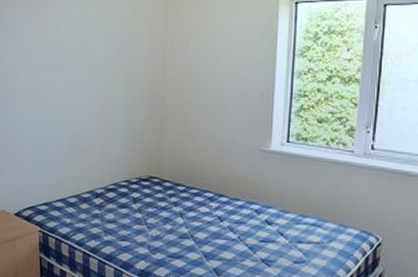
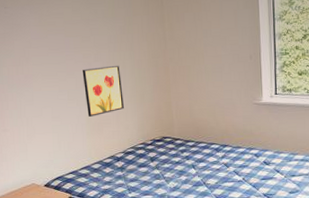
wall art: none [70,90,112,144] -> present [82,65,125,117]

